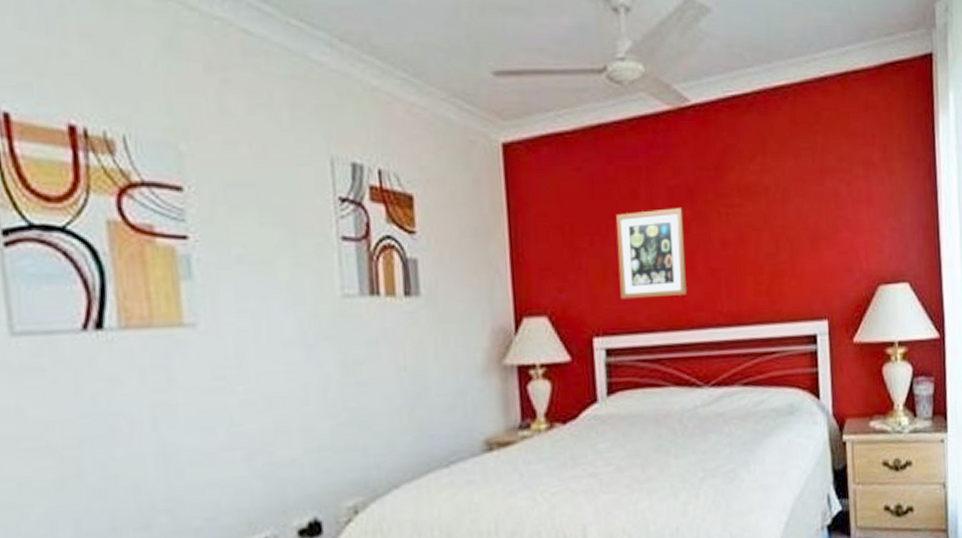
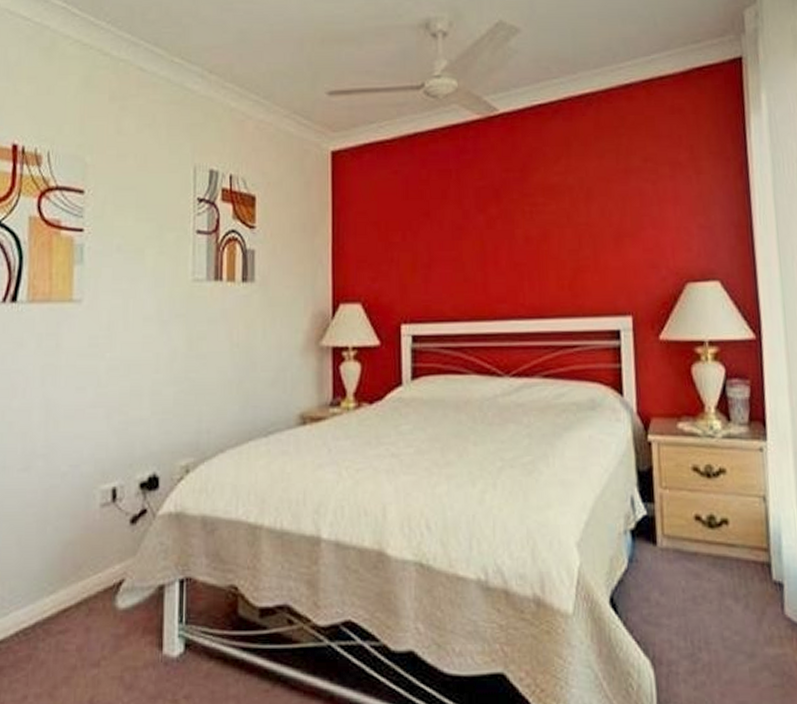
wall art: present [616,208,687,299] -> none [426,206,490,290]

